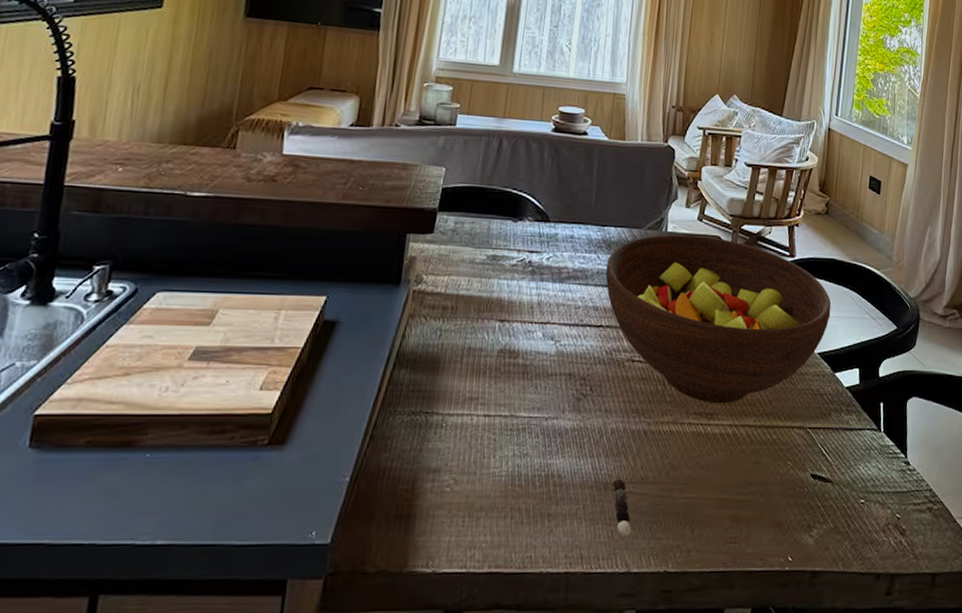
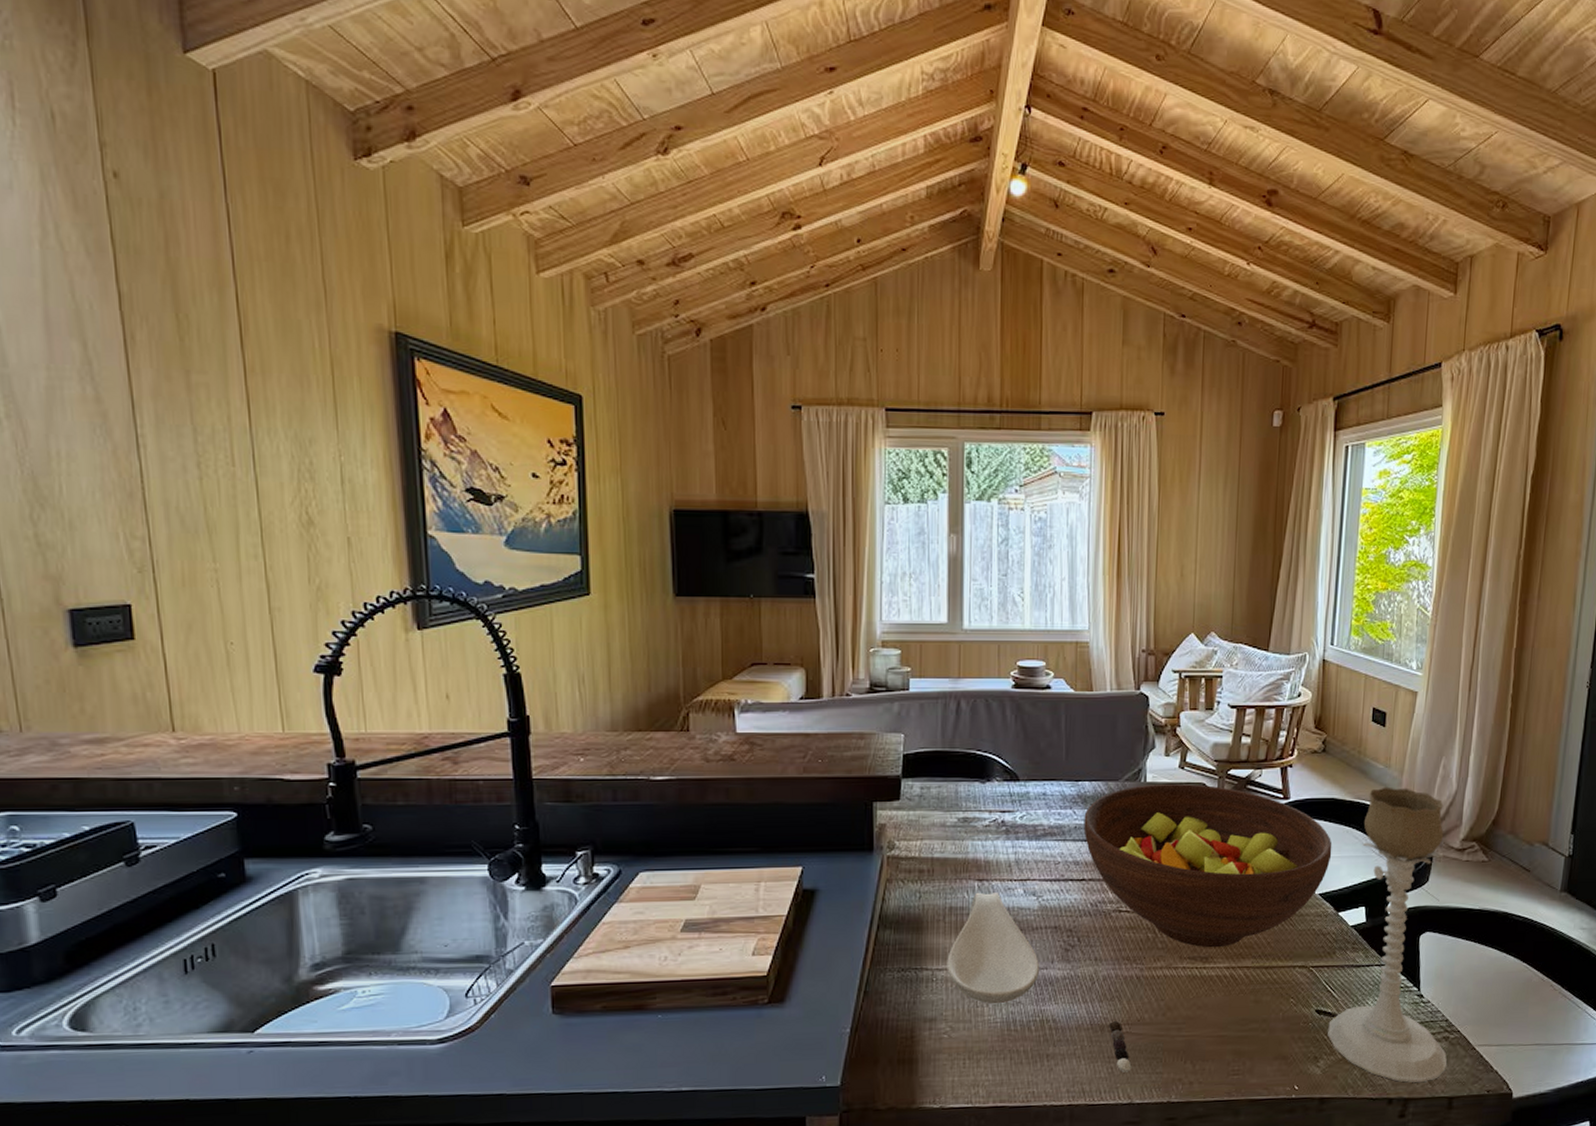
spoon rest: none [457,333,551,456] -> present [947,892,1040,1004]
candle holder: none [821,251,931,557] -> present [1328,787,1447,1083]

